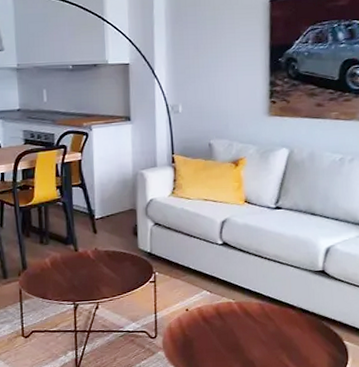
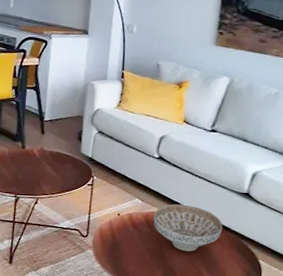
decorative bowl: none [224,290,301,341] -> present [153,204,223,251]

